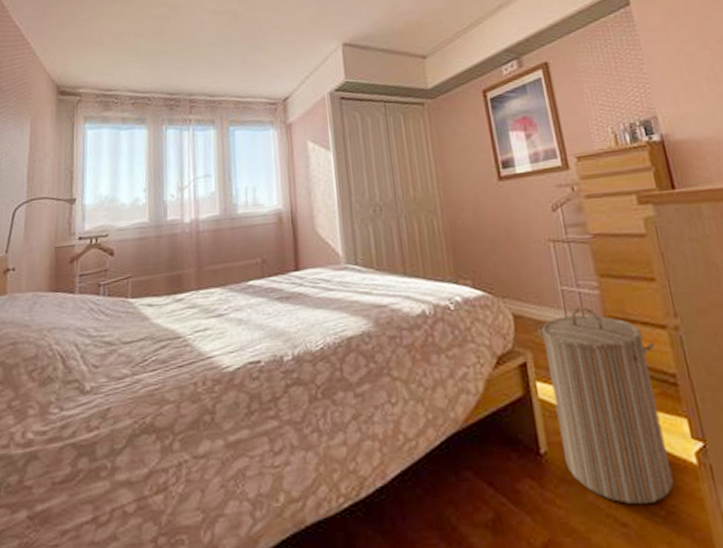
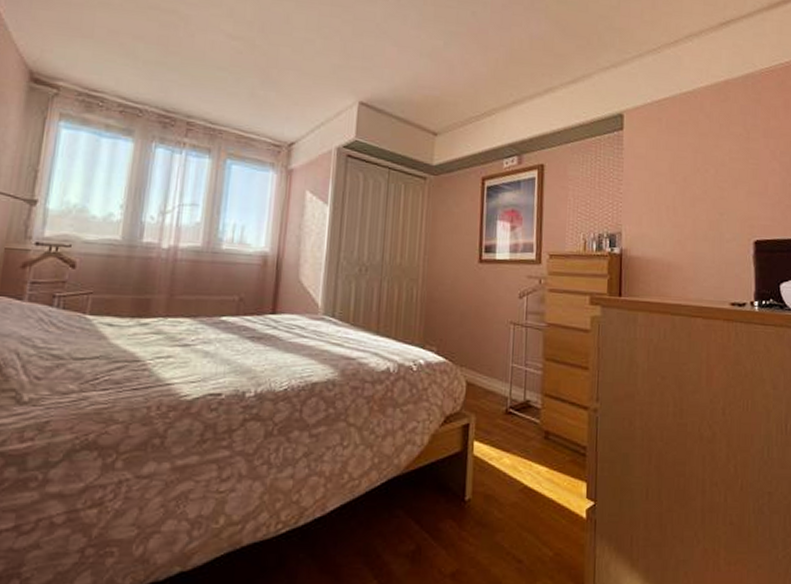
laundry hamper: present [538,306,674,505] -> none [484,382,576,547]

